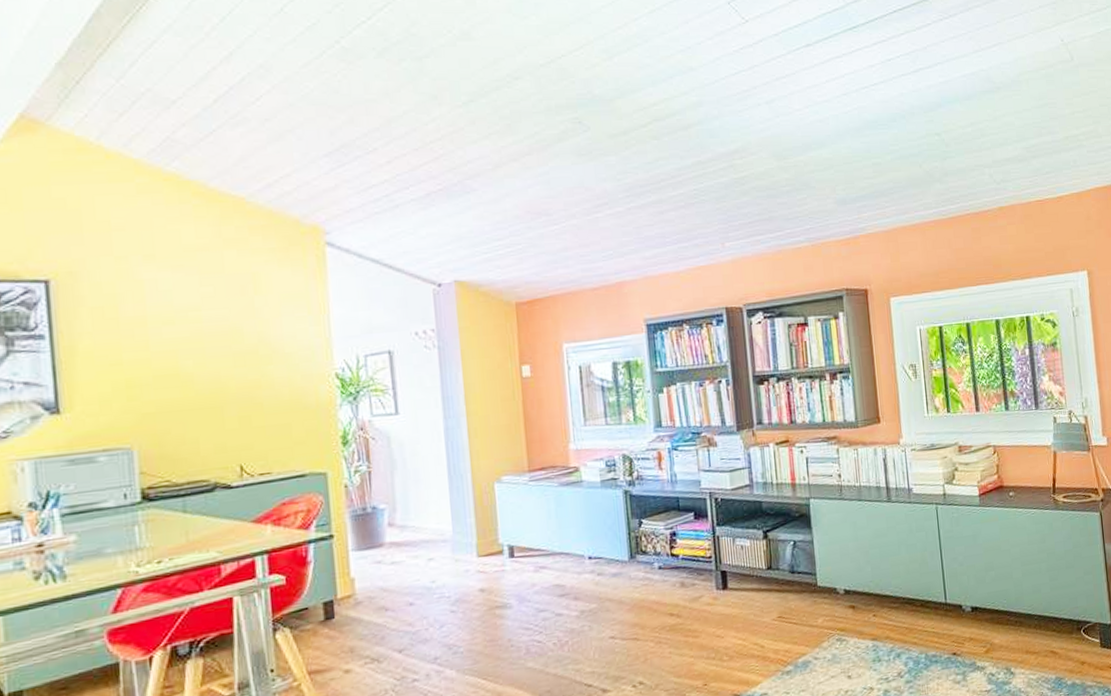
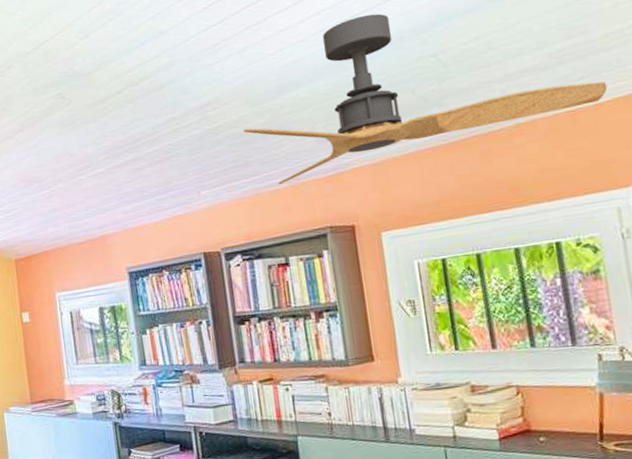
ceiling fan: none [769,85,1066,243] -> present [243,13,608,185]

